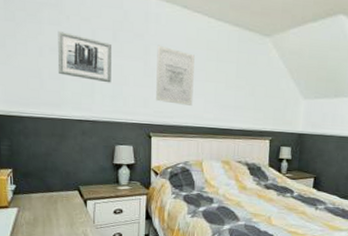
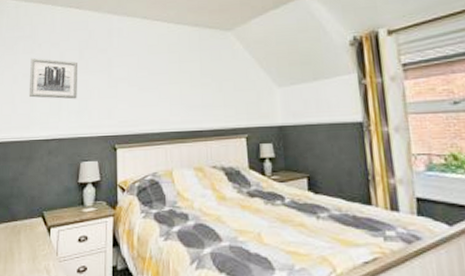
wall art: present [156,45,195,106] -> none [120,56,158,111]

